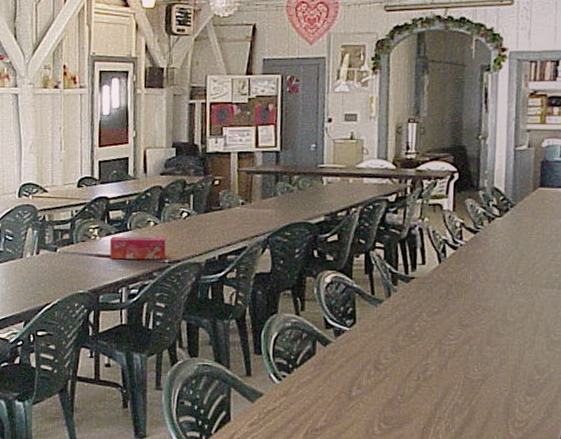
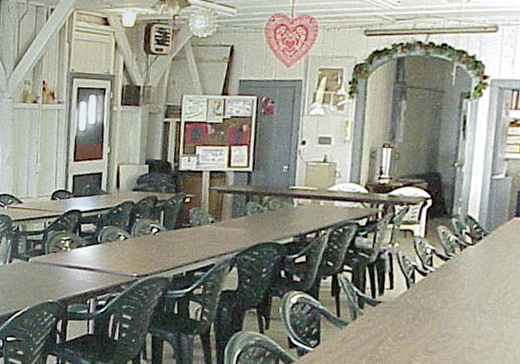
tissue box: present [110,236,166,260] -> none [79,248,136,273]

